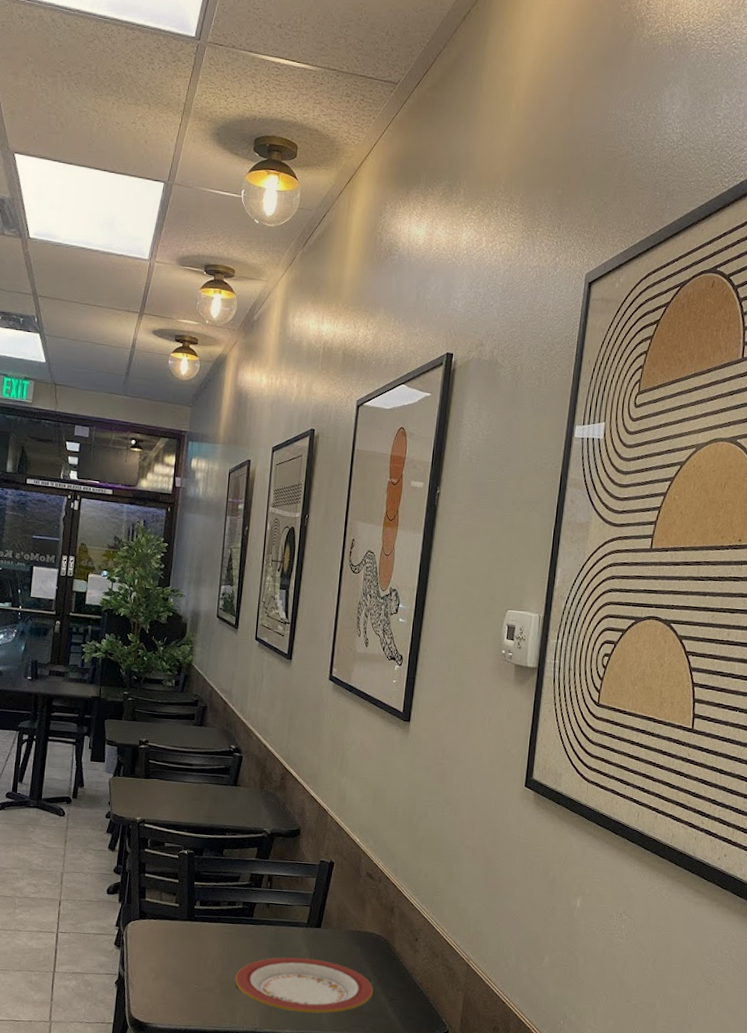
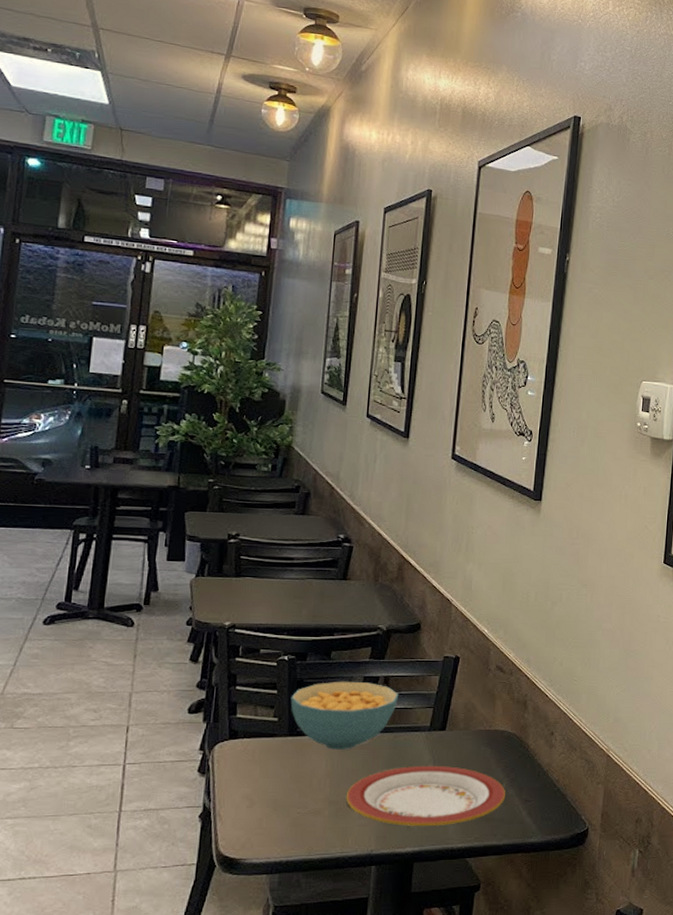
cereal bowl: none [189,876,281,937] -> present [290,681,399,749]

